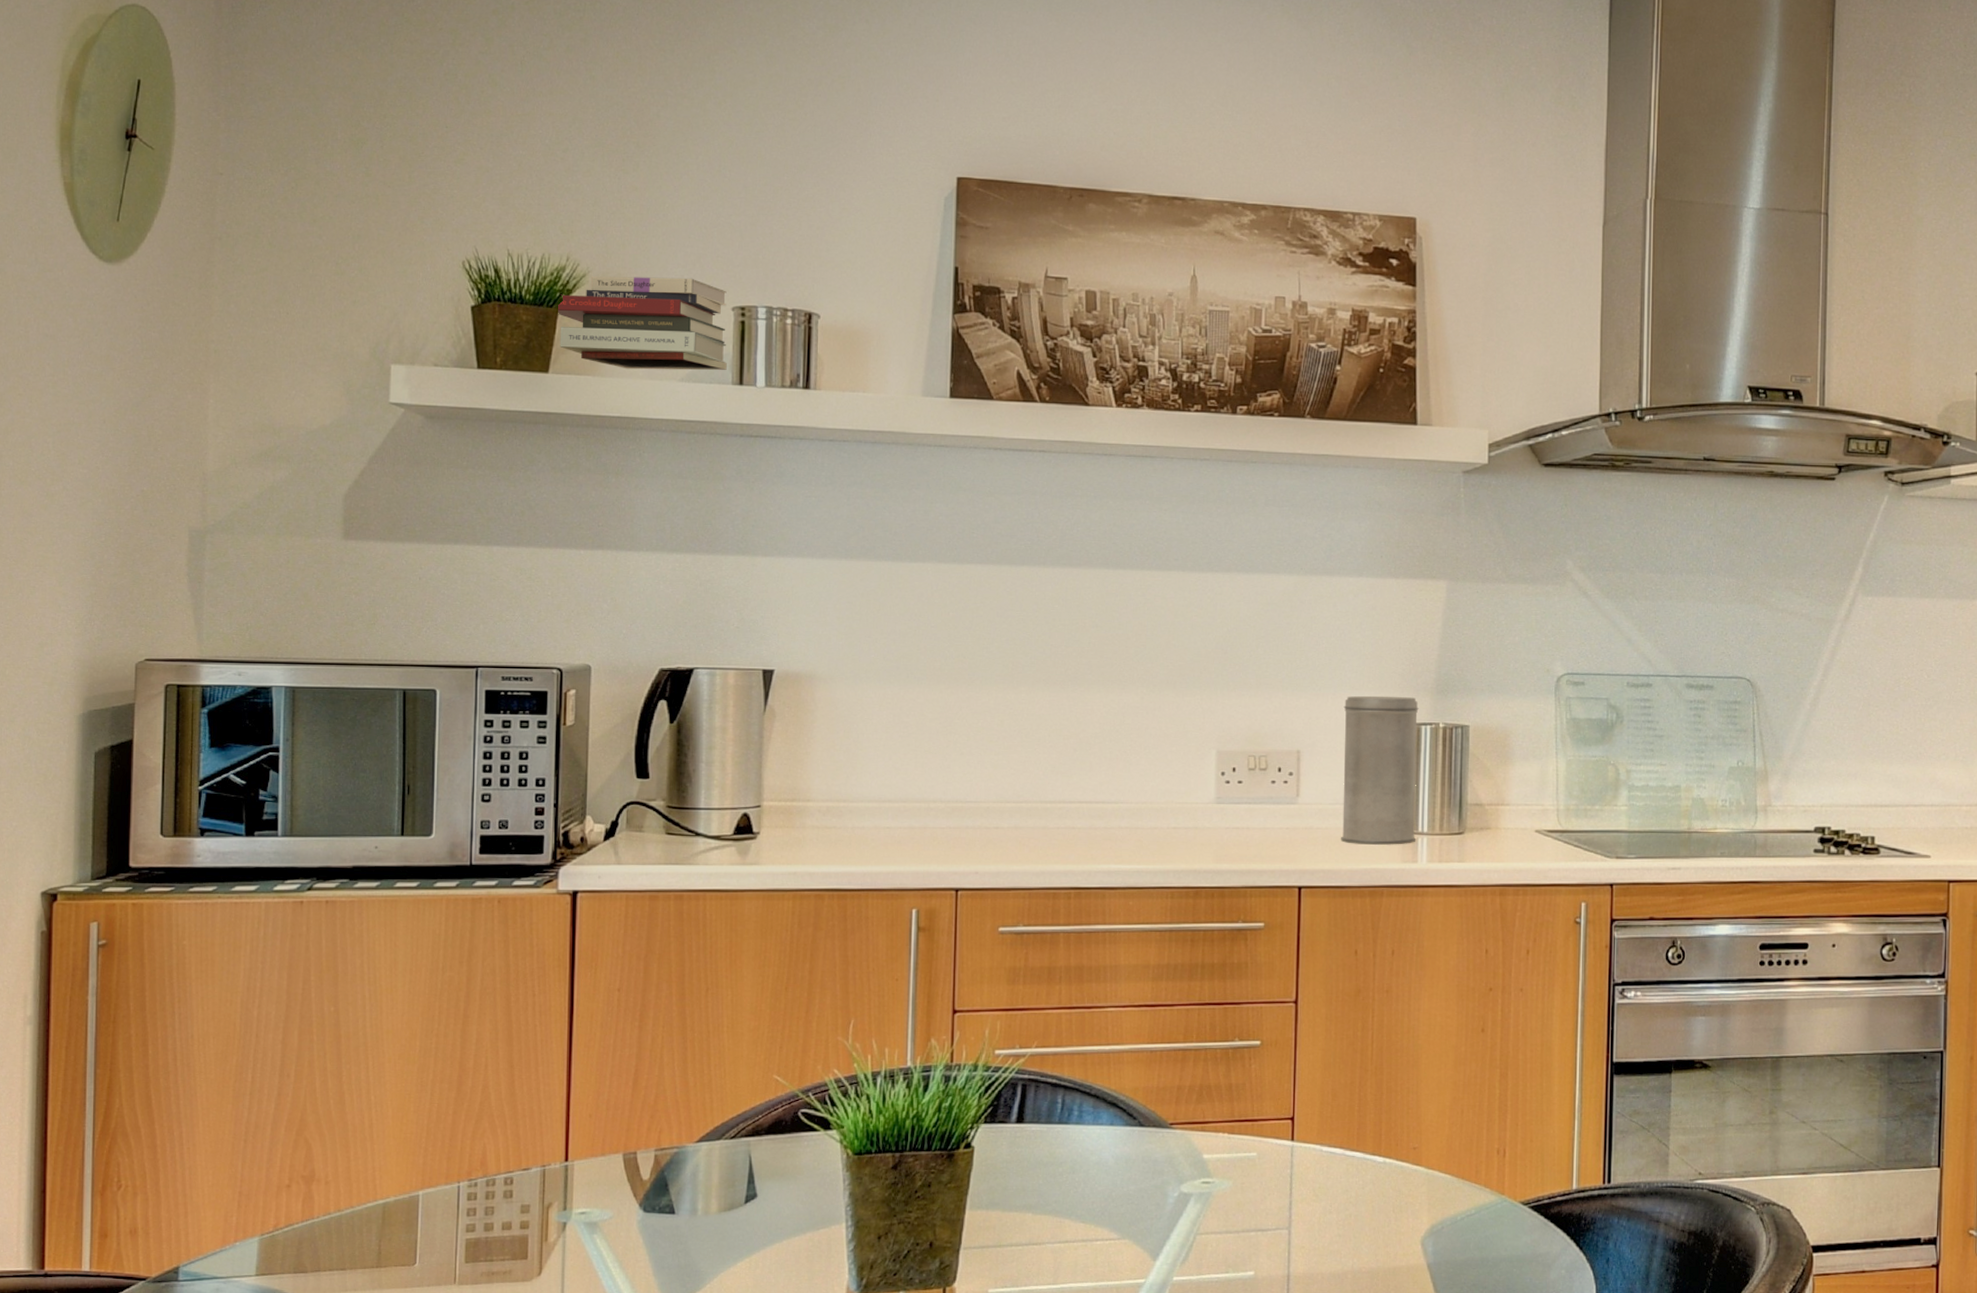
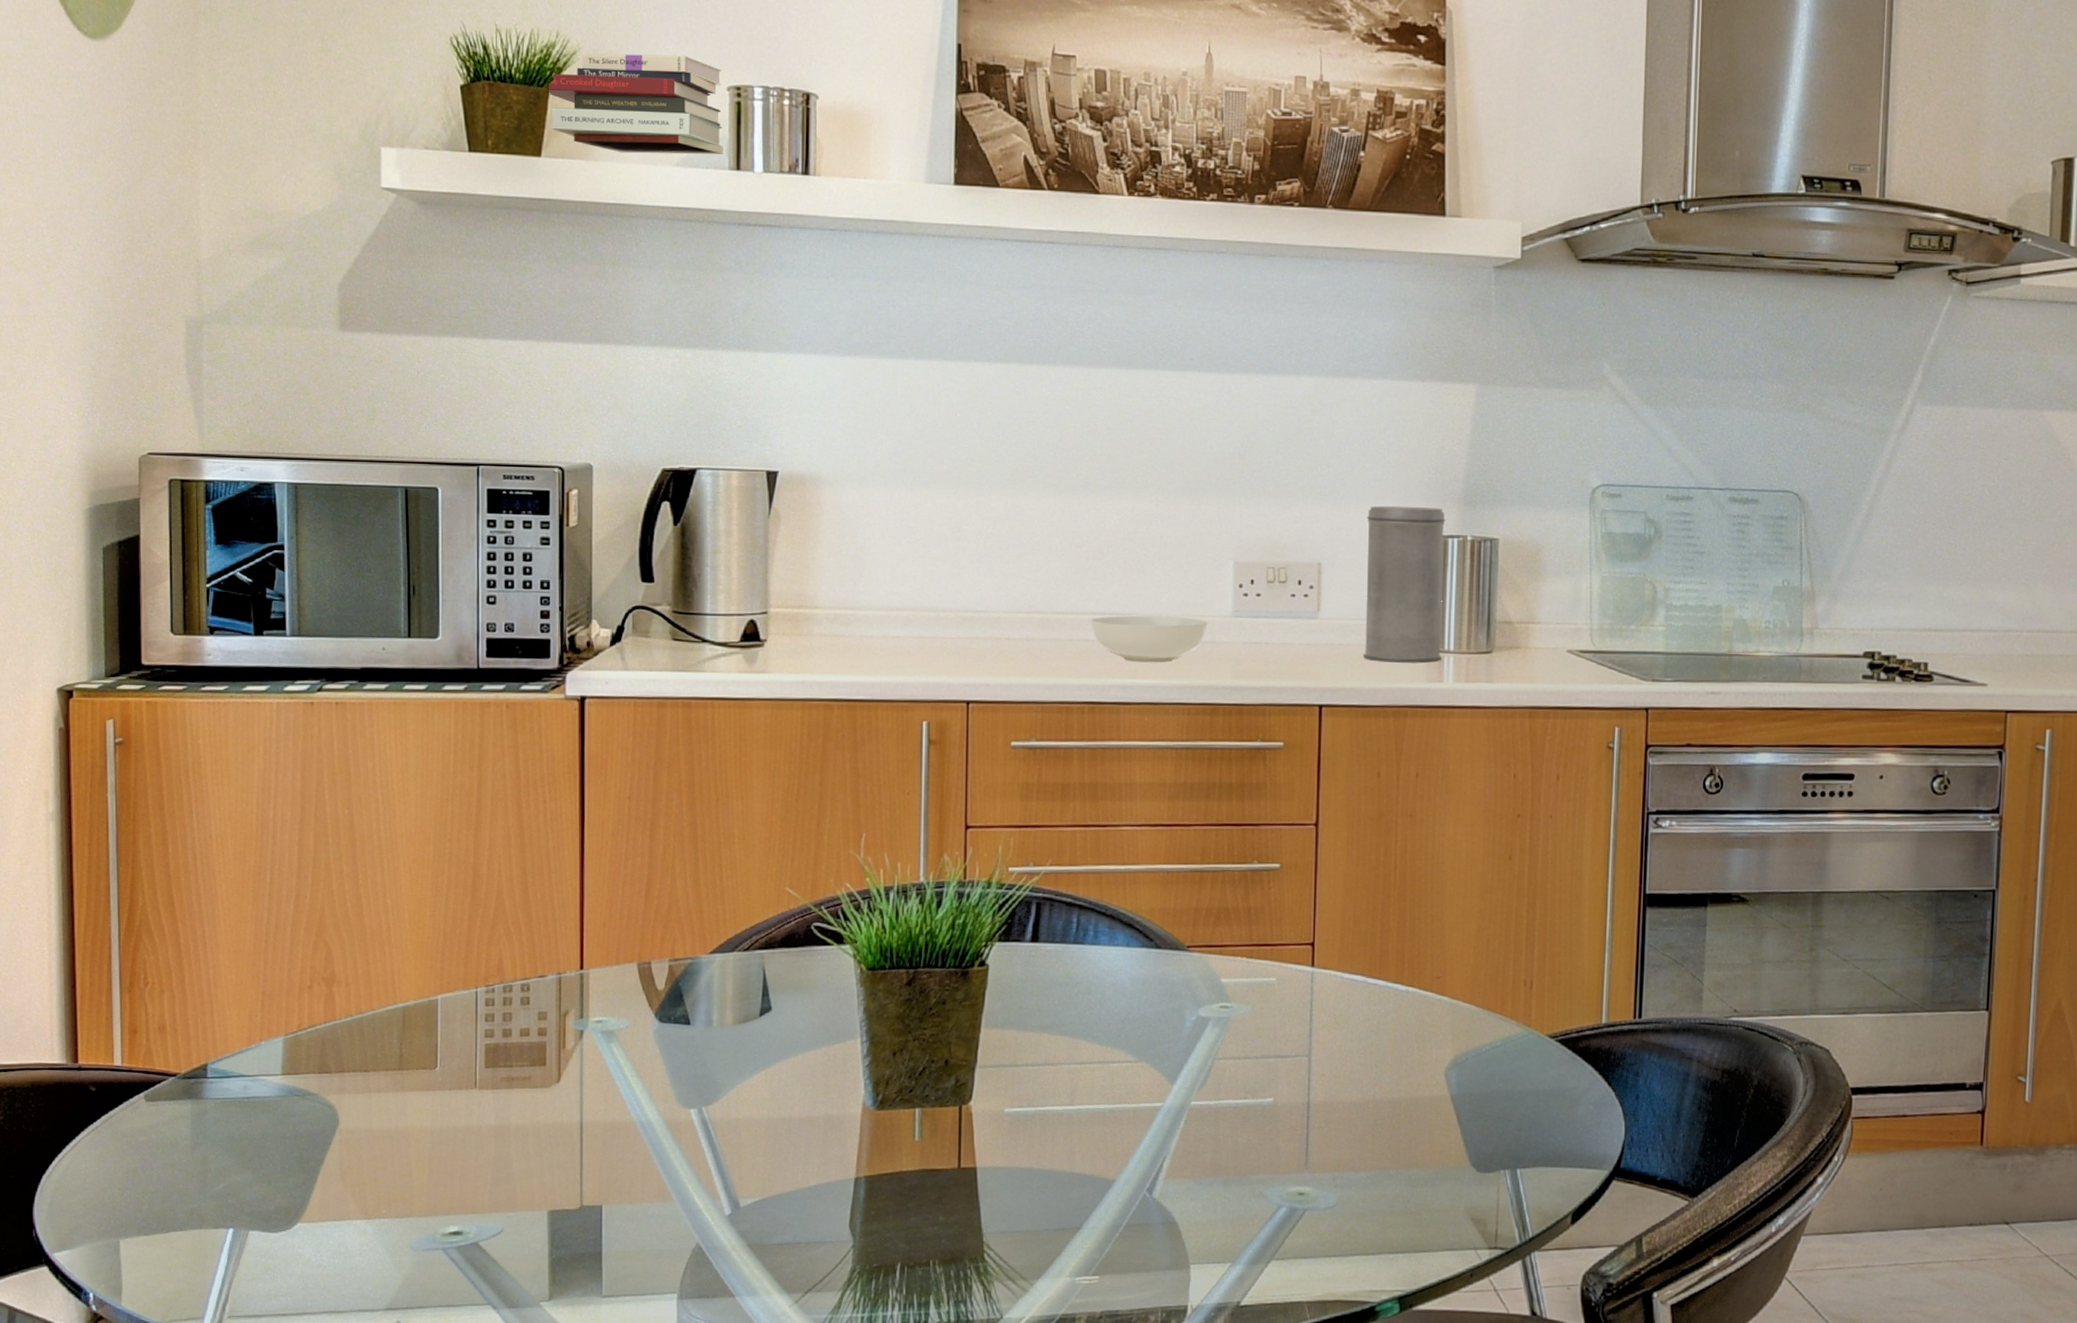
bowl: none [1076,803,1192,849] -> present [1089,615,1209,663]

